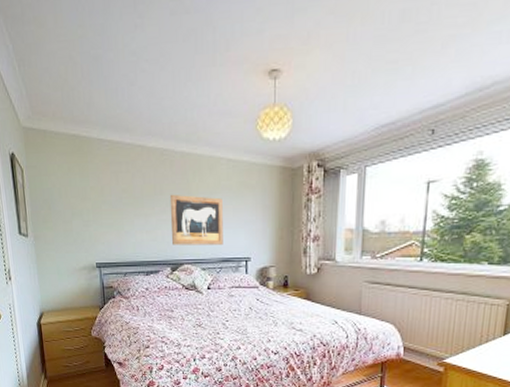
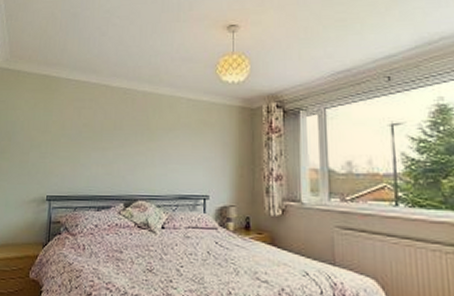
wall art: present [169,194,223,245] -> none [127,129,181,181]

